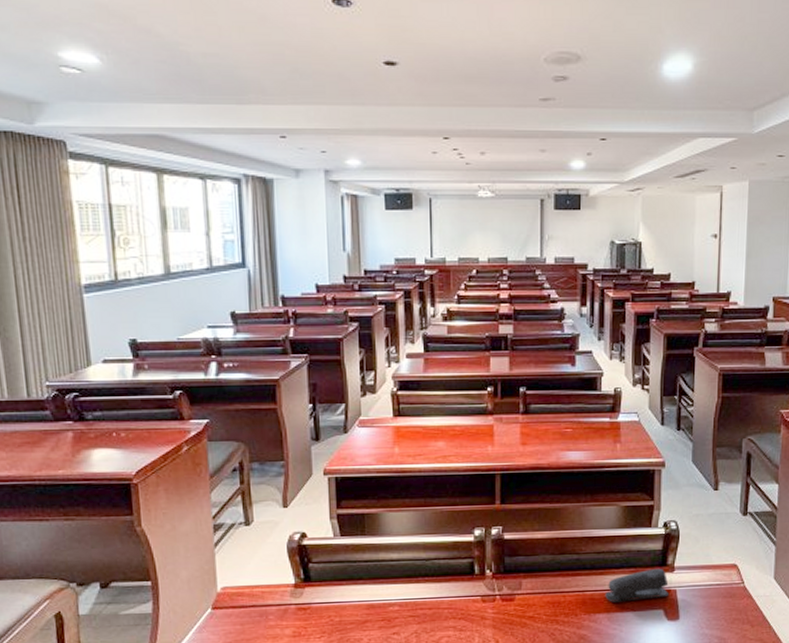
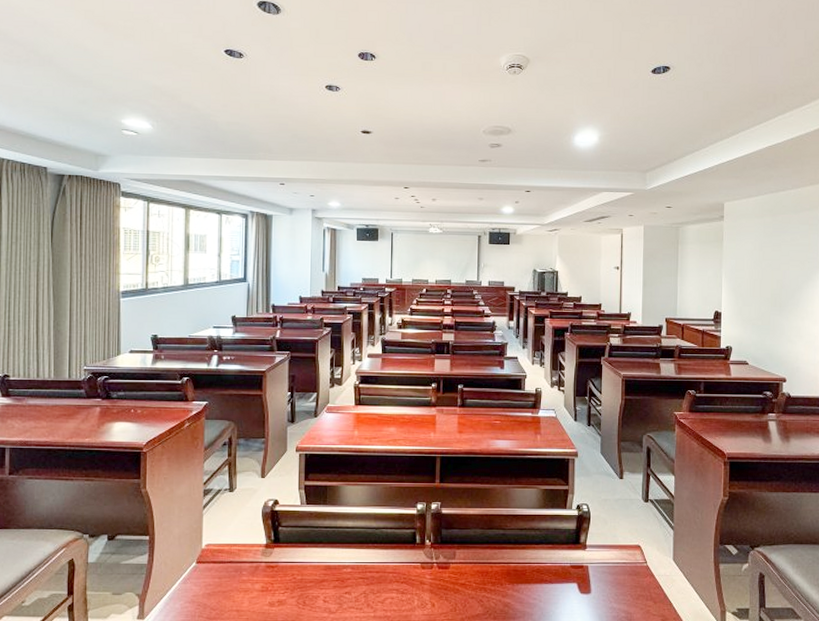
stapler: present [605,568,668,602] -> none [527,545,581,575]

